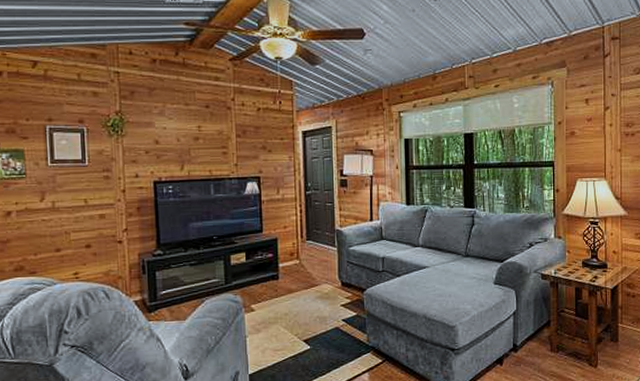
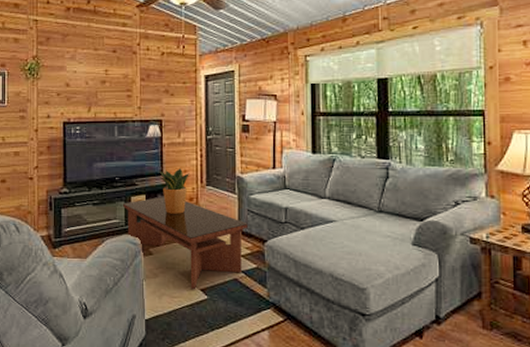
coffee table: none [222,253,348,341] -> present [123,196,248,289]
potted plant: none [258,224,290,271] -> present [158,168,189,215]

